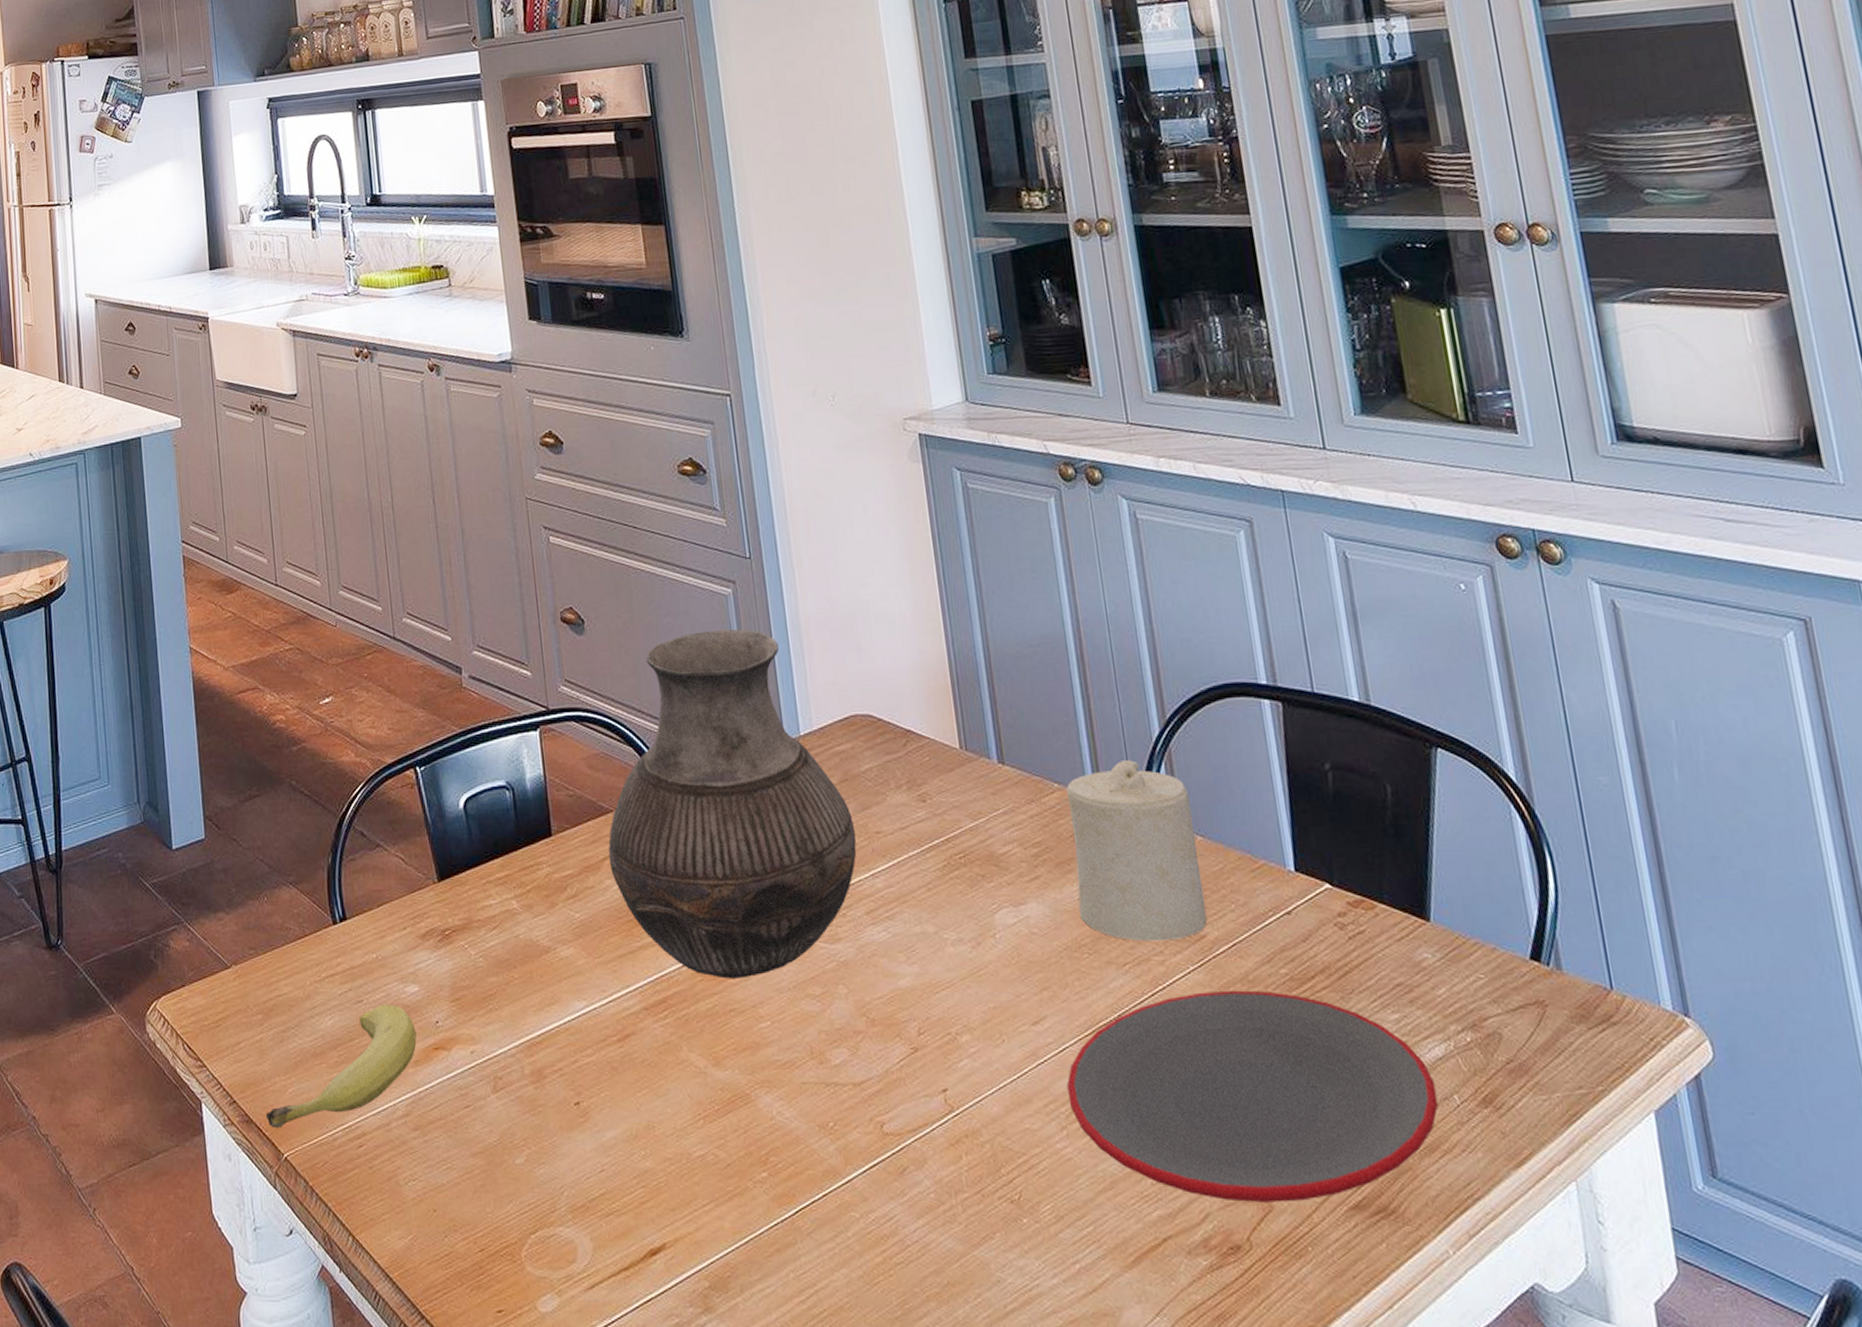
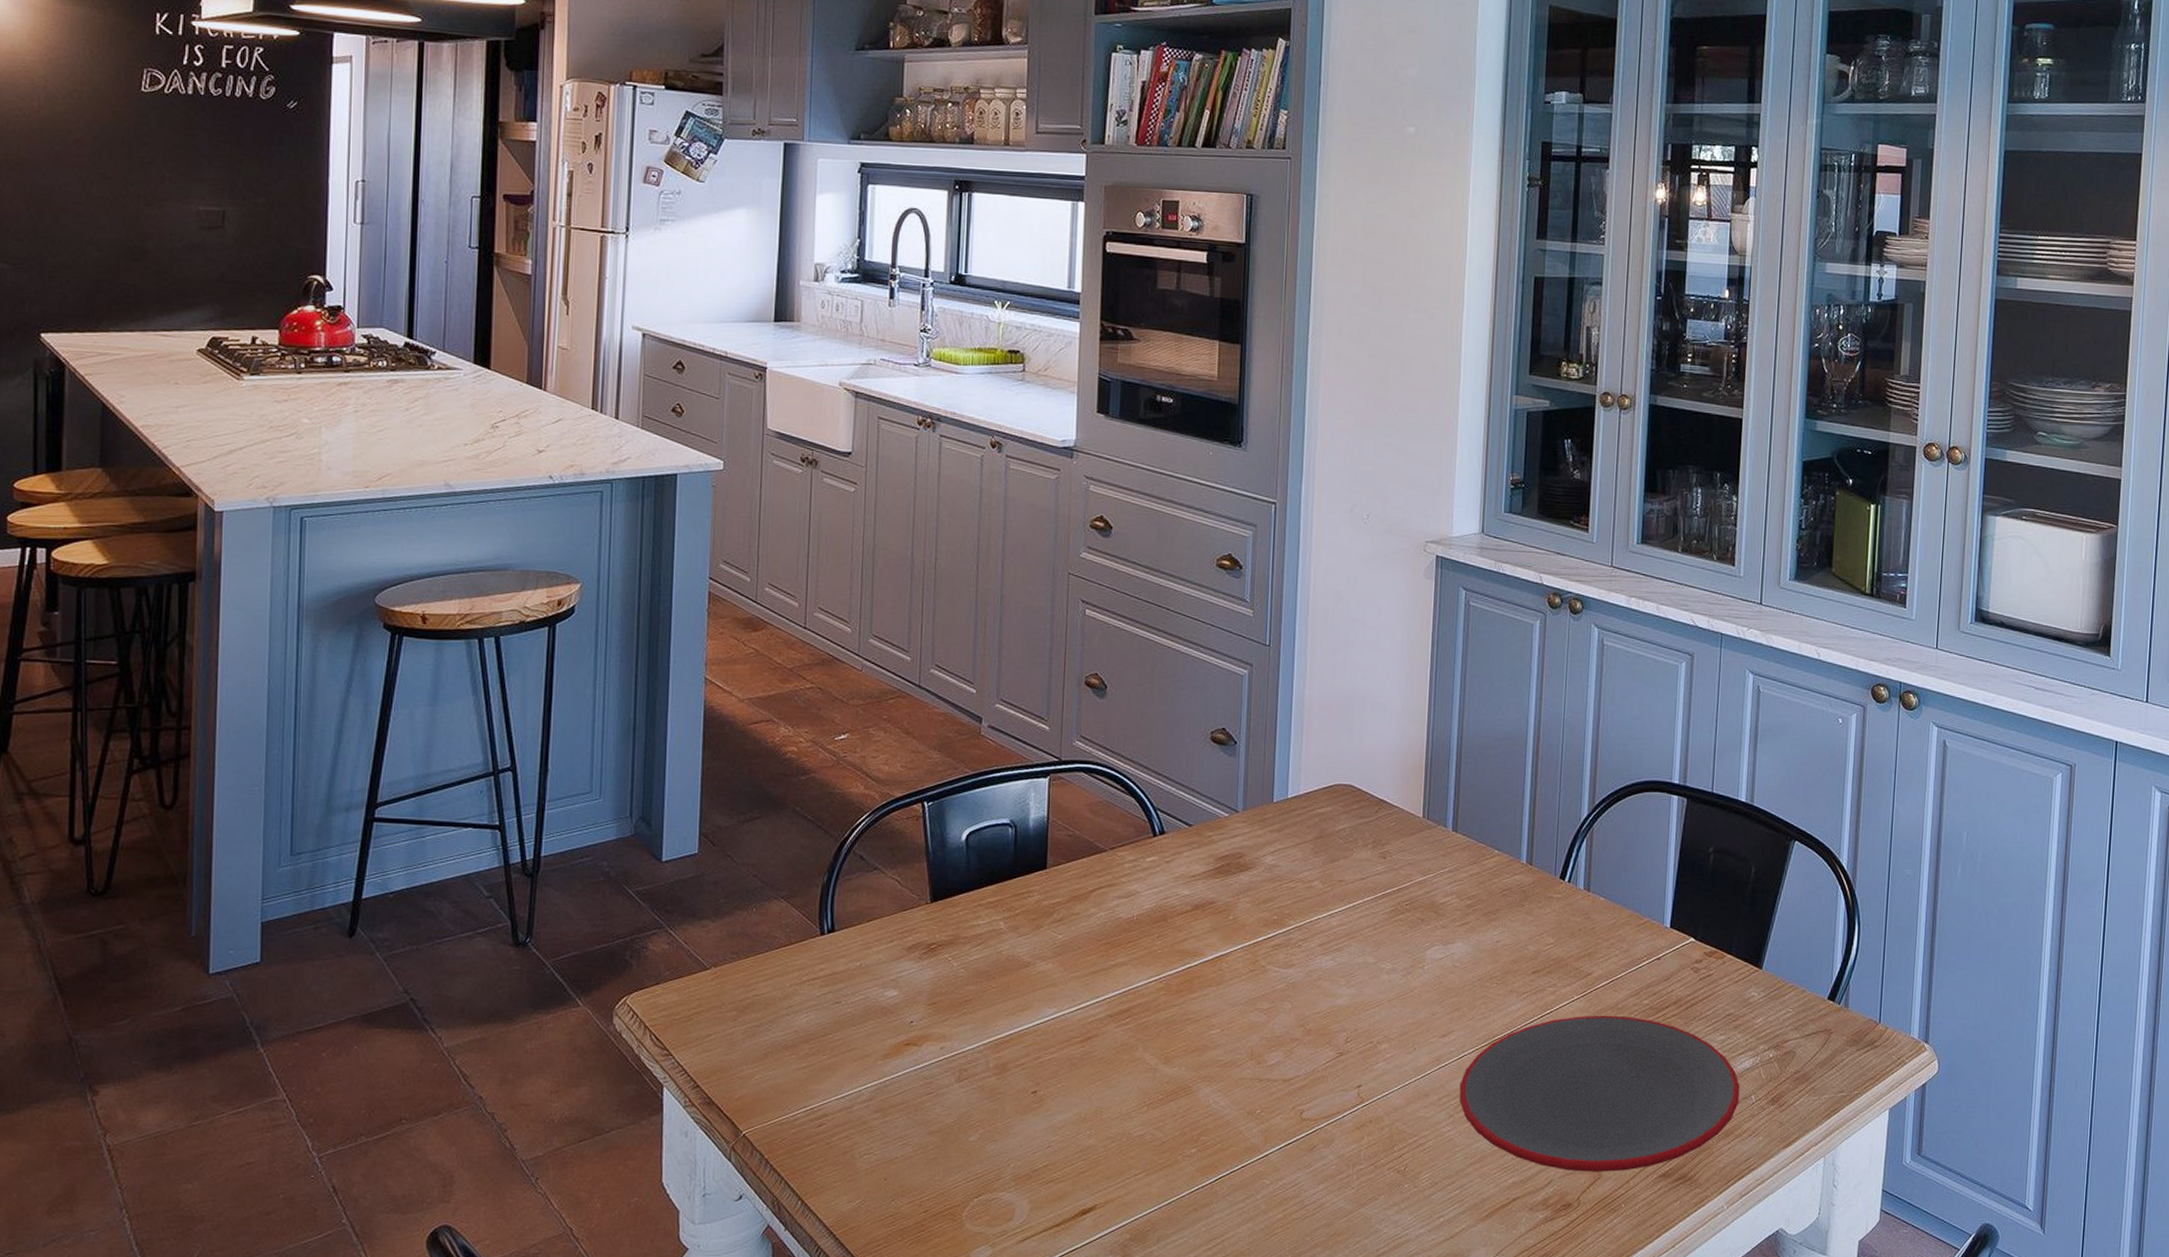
fruit: present [265,1004,417,1128] -> none [728,1005,890,1110]
vase: present [608,629,857,979] -> none [1096,704,1322,994]
candle: present [1066,760,1207,942] -> none [1496,835,1601,976]

